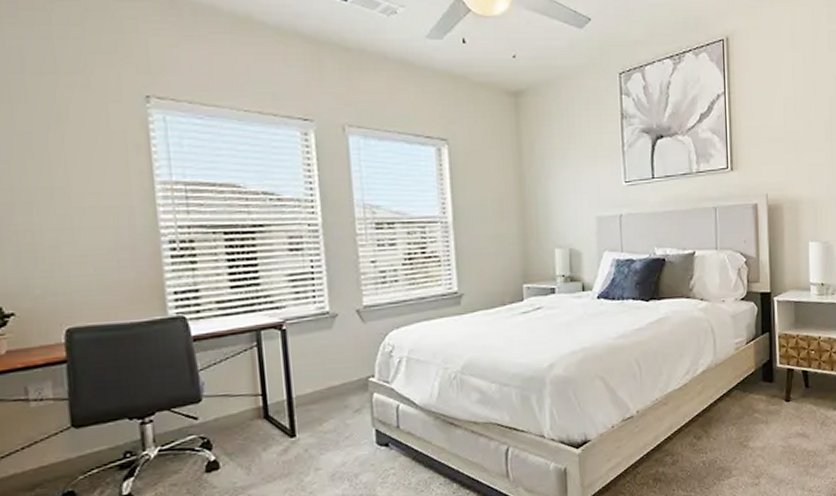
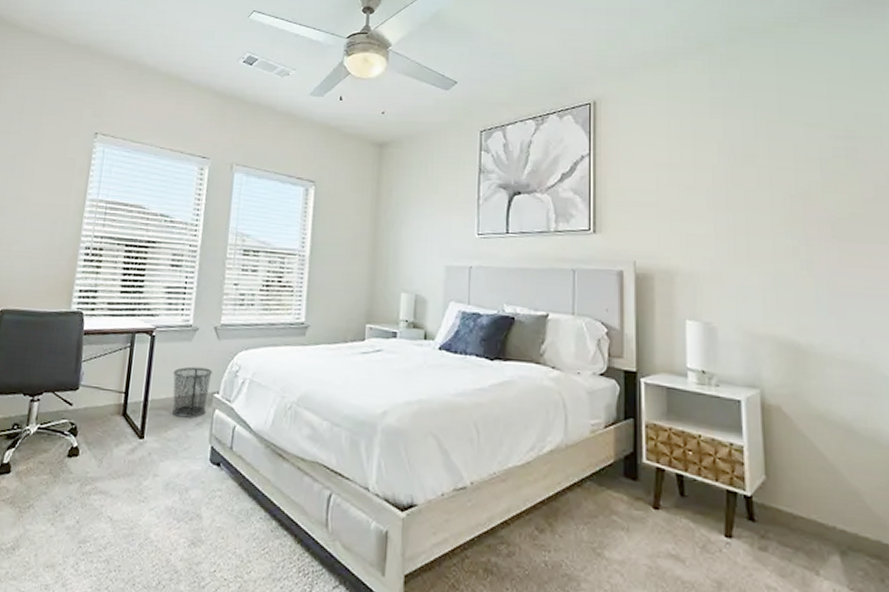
waste bin: none [316,353,363,408] -> present [171,366,212,418]

